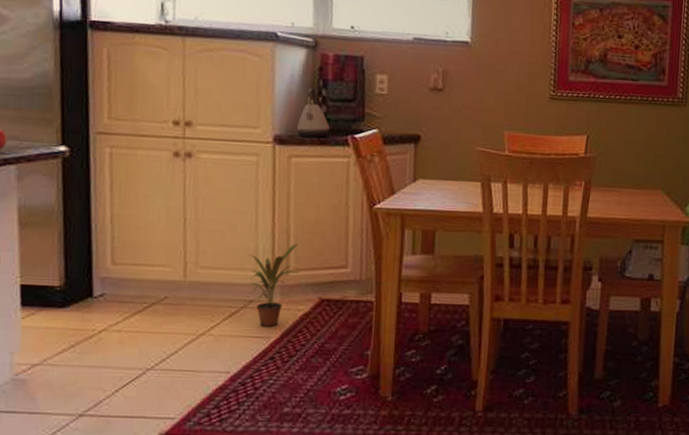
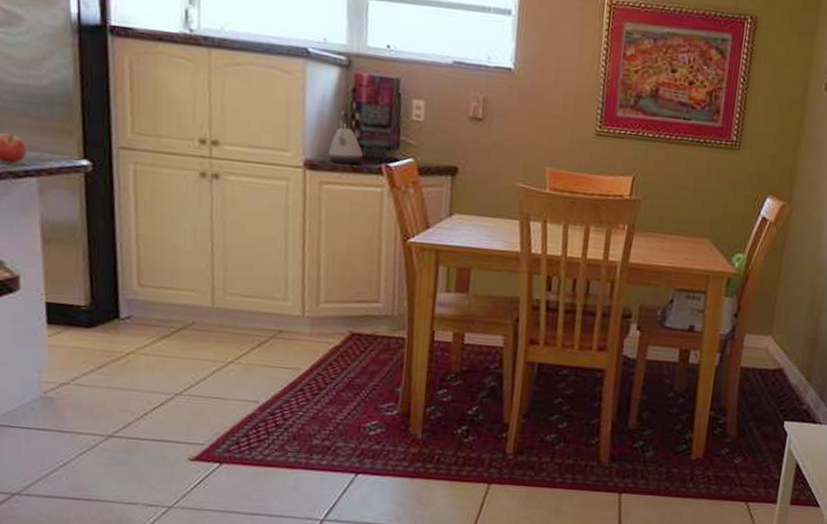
potted plant: present [248,244,299,327] -> none [278,275,329,358]

